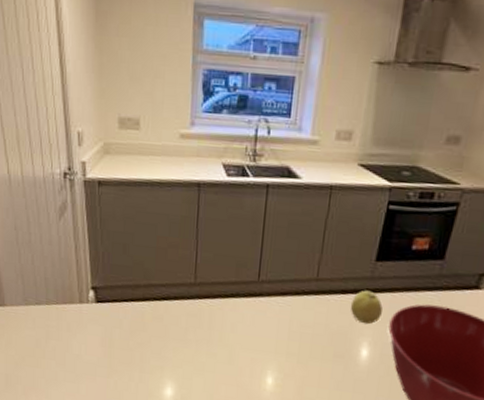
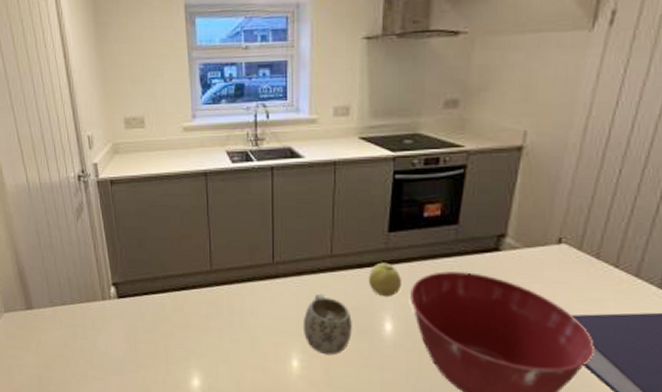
mug: none [281,315,330,376] -> present [302,293,352,355]

